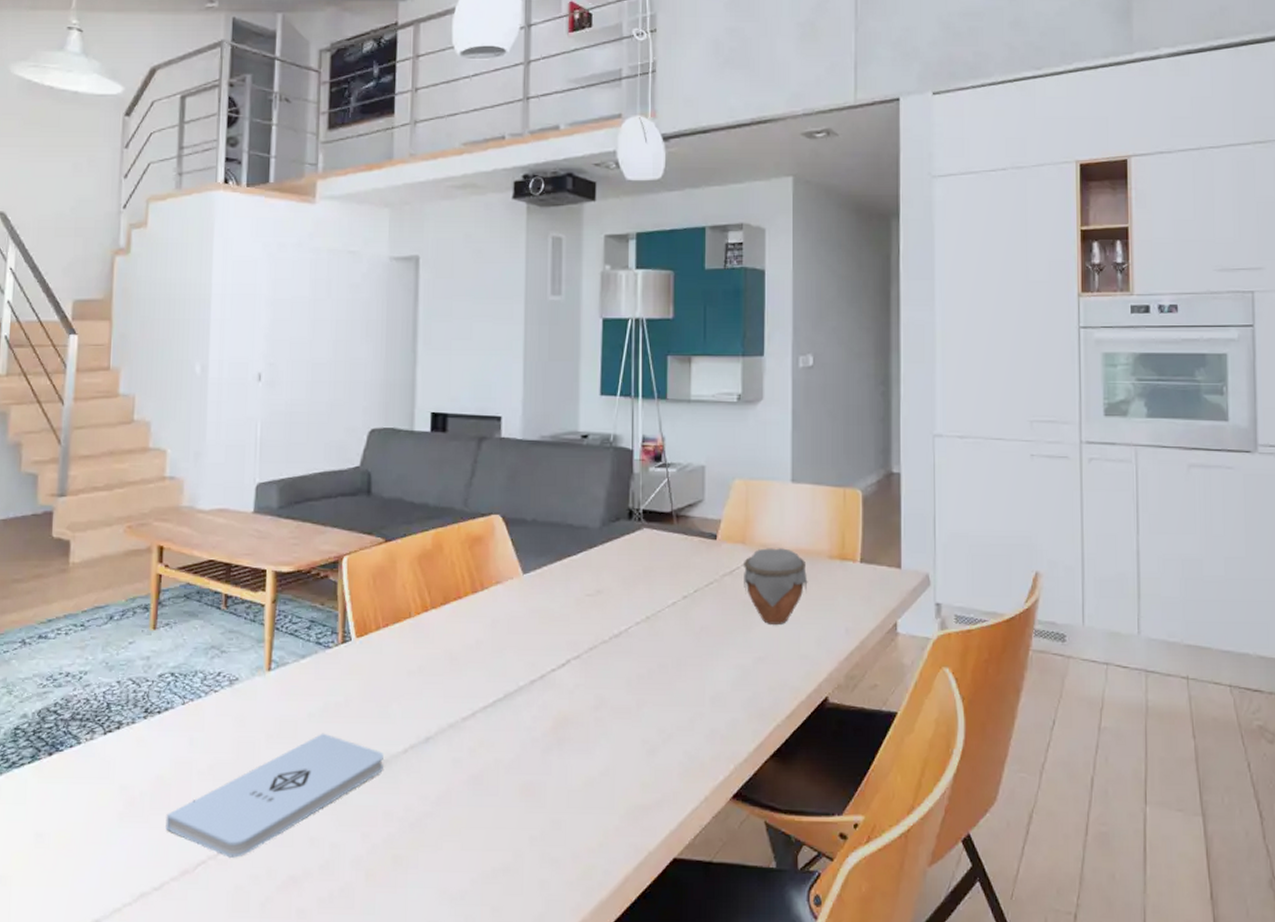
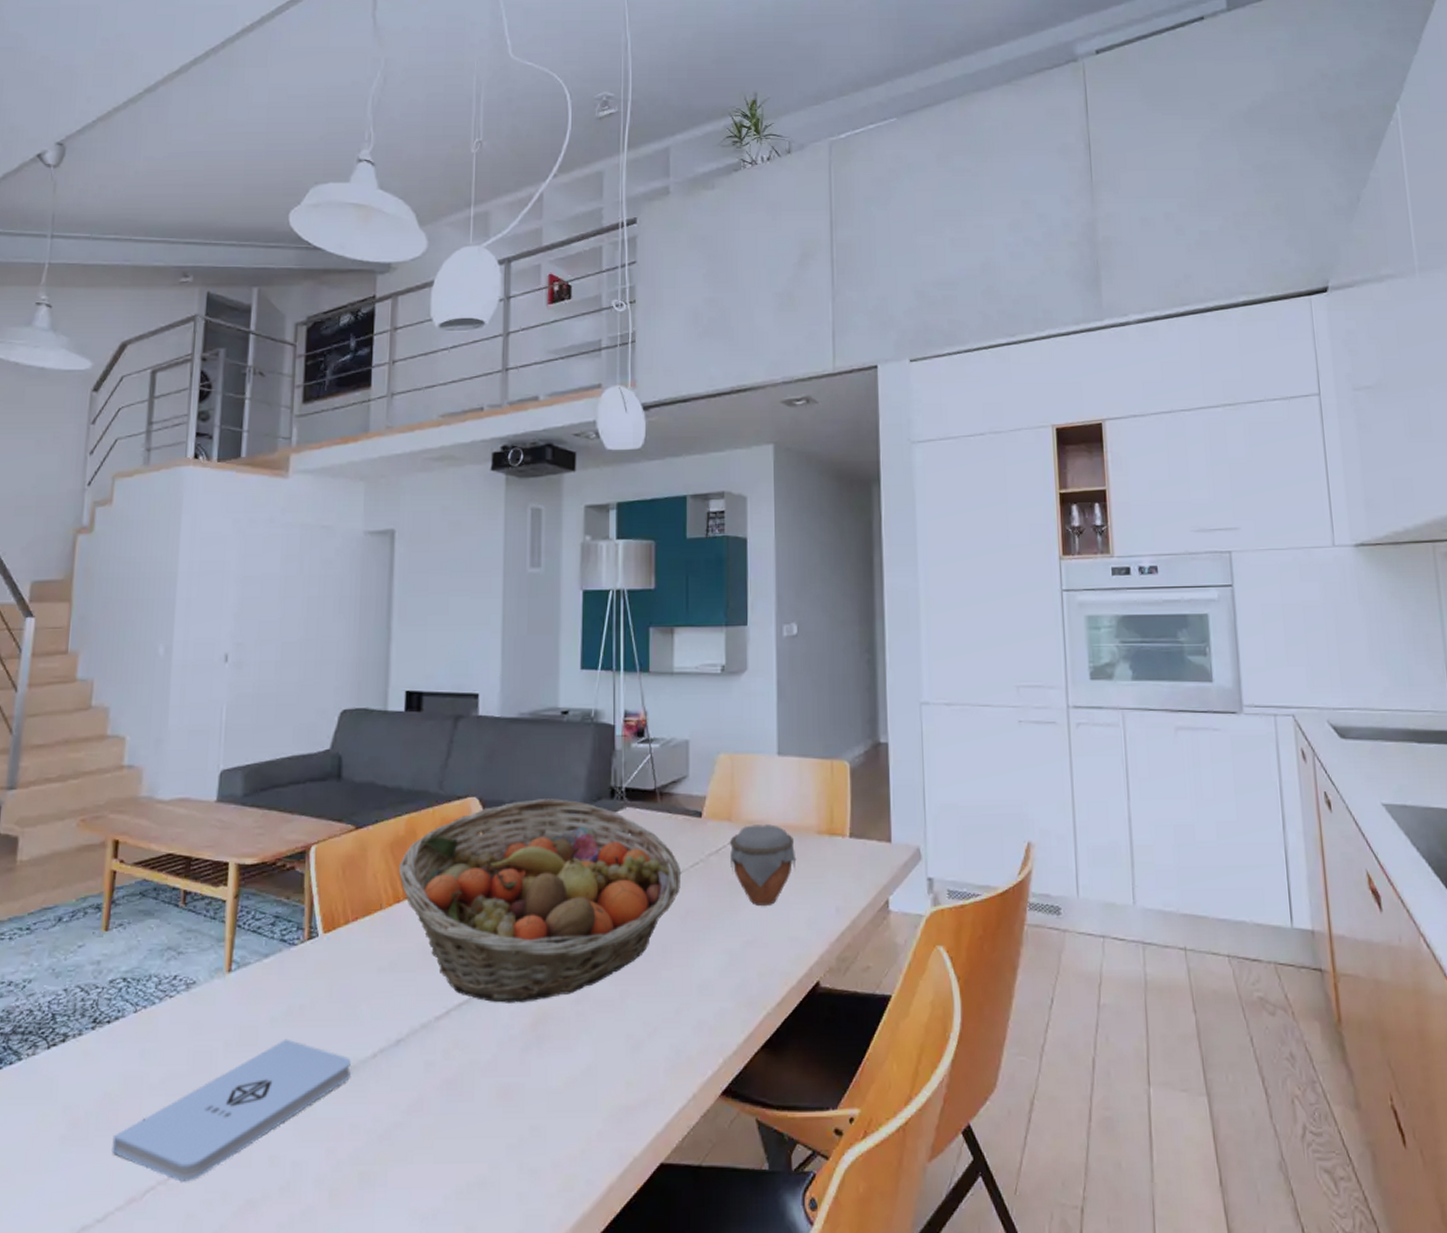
fruit basket: none [427,518,697,708] -> present [399,799,682,1003]

